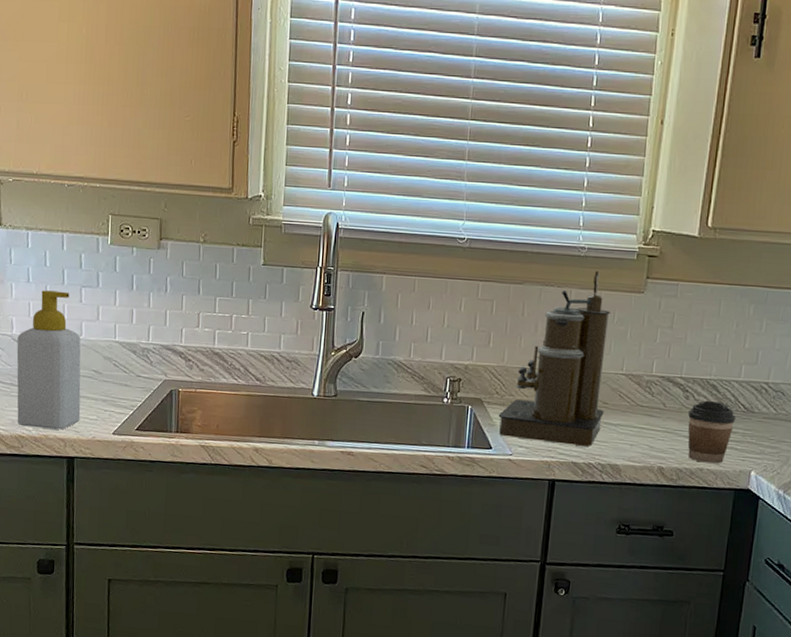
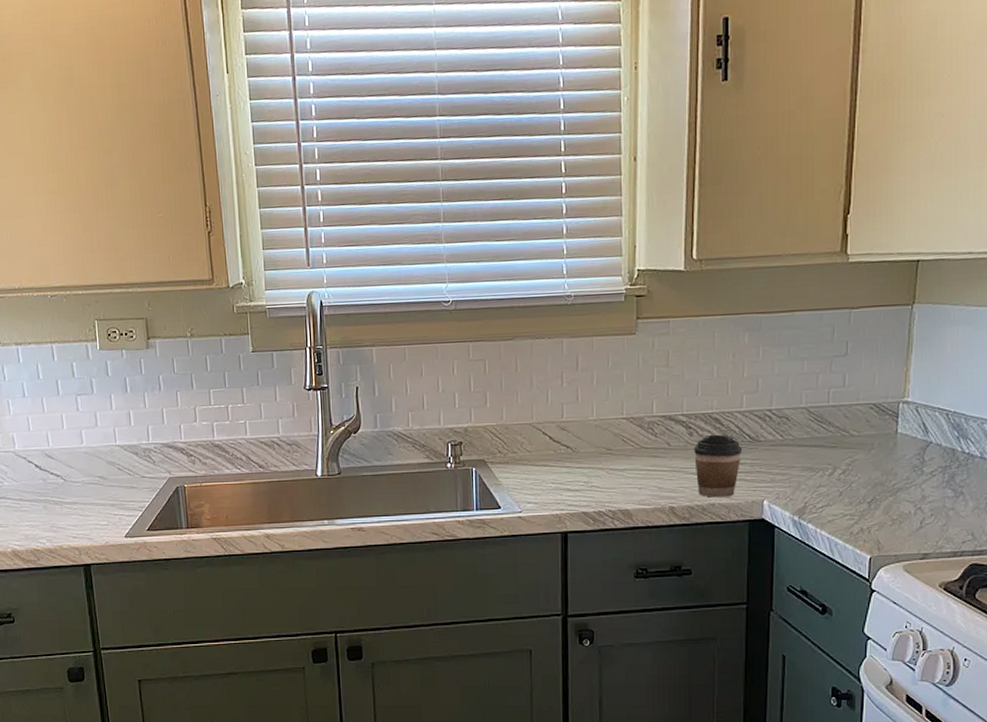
soap bottle: present [16,290,81,430] -> none [20,402,92,540]
coffee maker: present [498,270,611,447] -> none [503,316,609,495]

